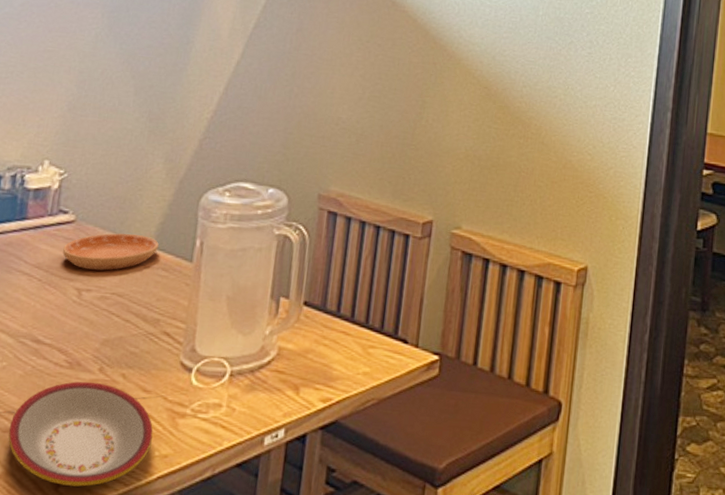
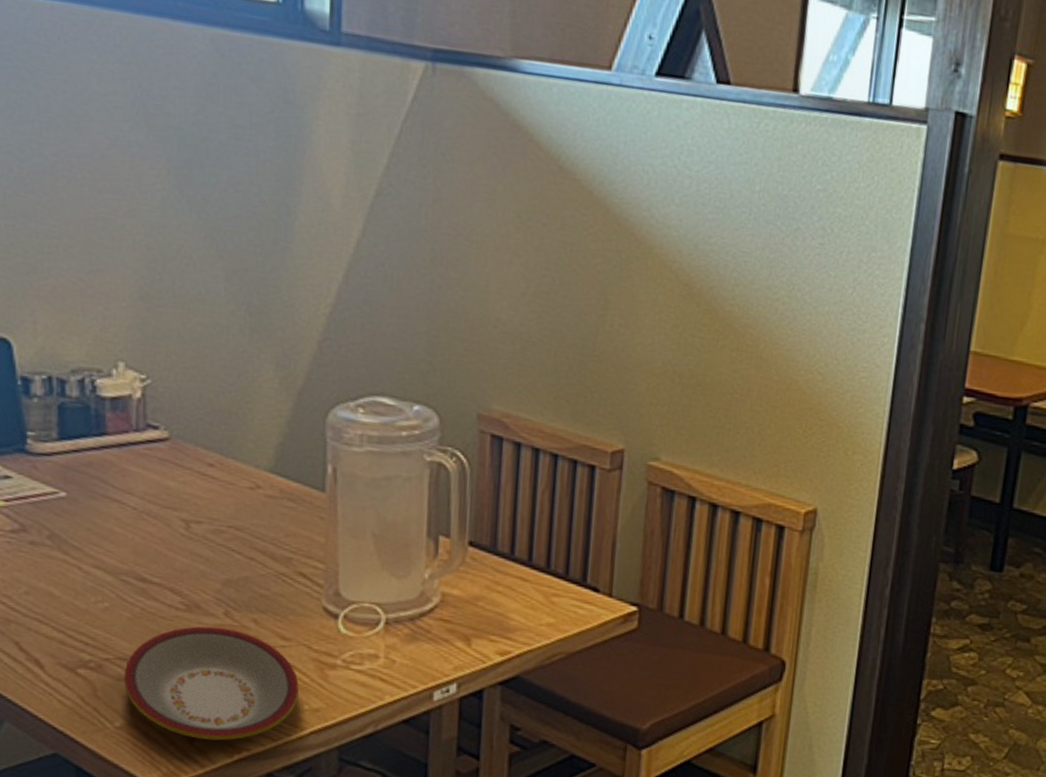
saucer: present [63,233,159,271] -> none [159,455,280,499]

